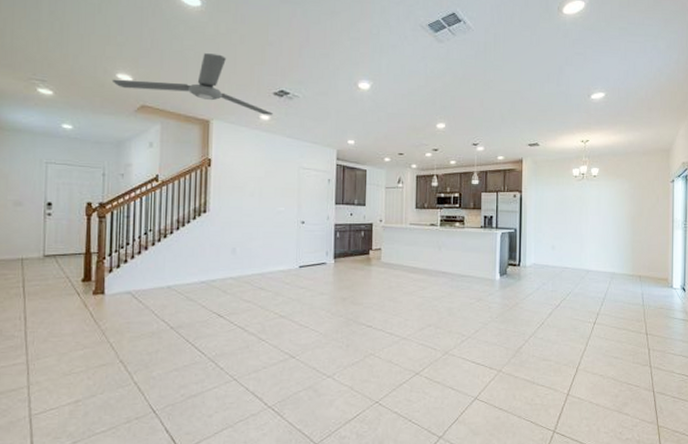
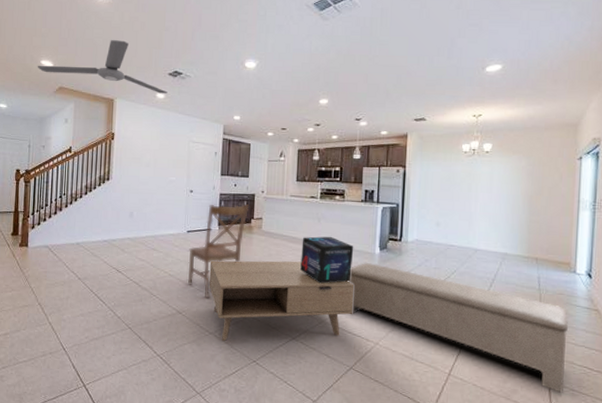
chair: none [301,235,367,338] -> present [188,204,250,298]
coffee table: none [325,292,477,383] -> present [209,260,355,341]
decorative box: none [422,264,475,314] -> present [300,236,354,284]
bench: none [470,289,669,401] -> present [347,262,569,393]

